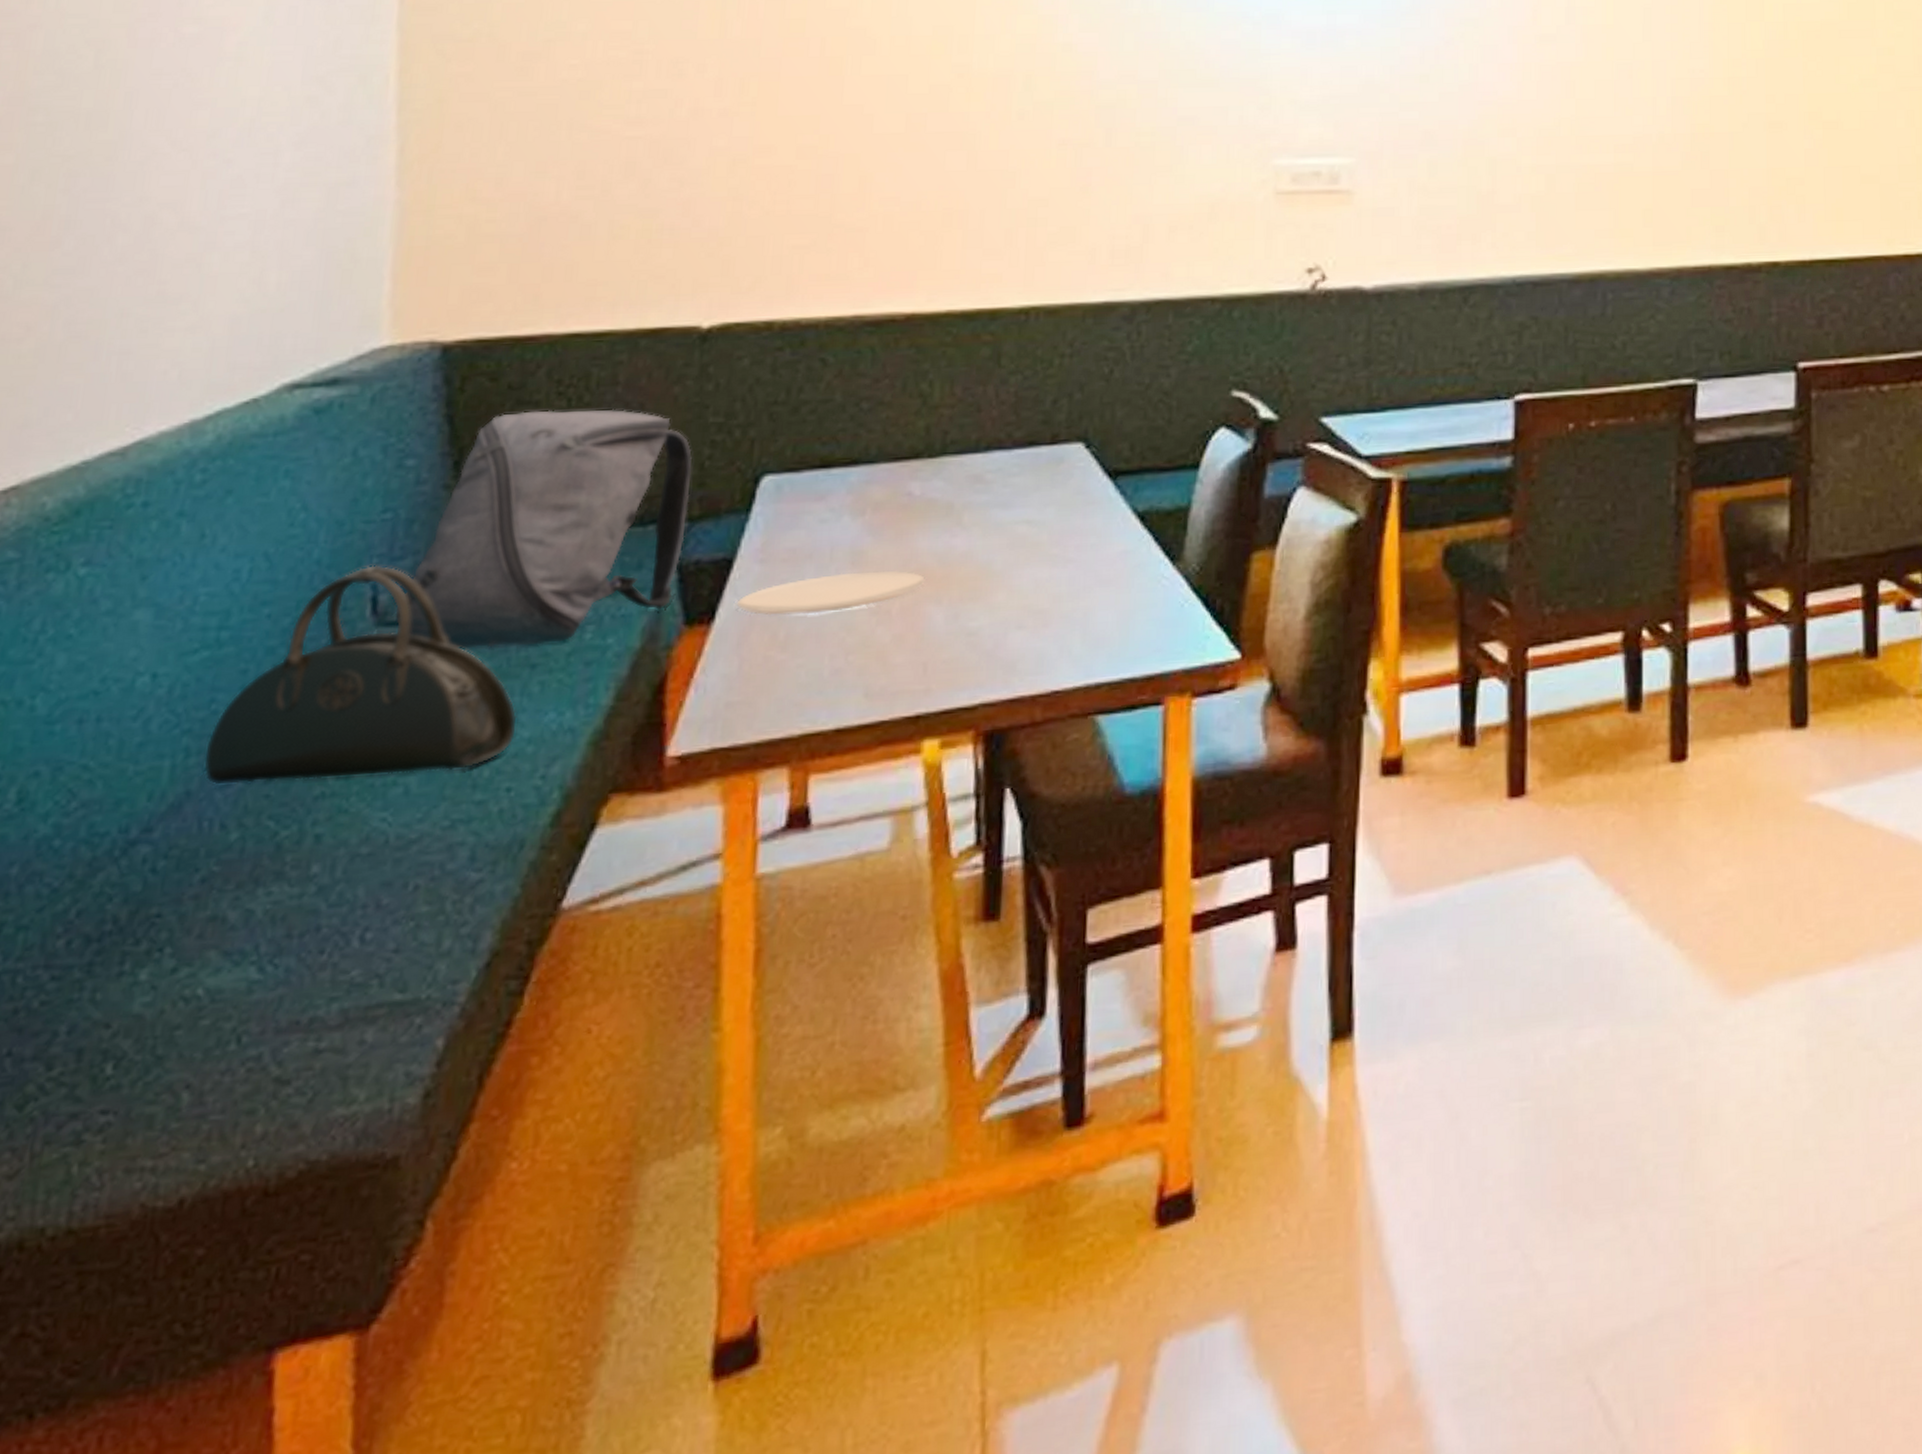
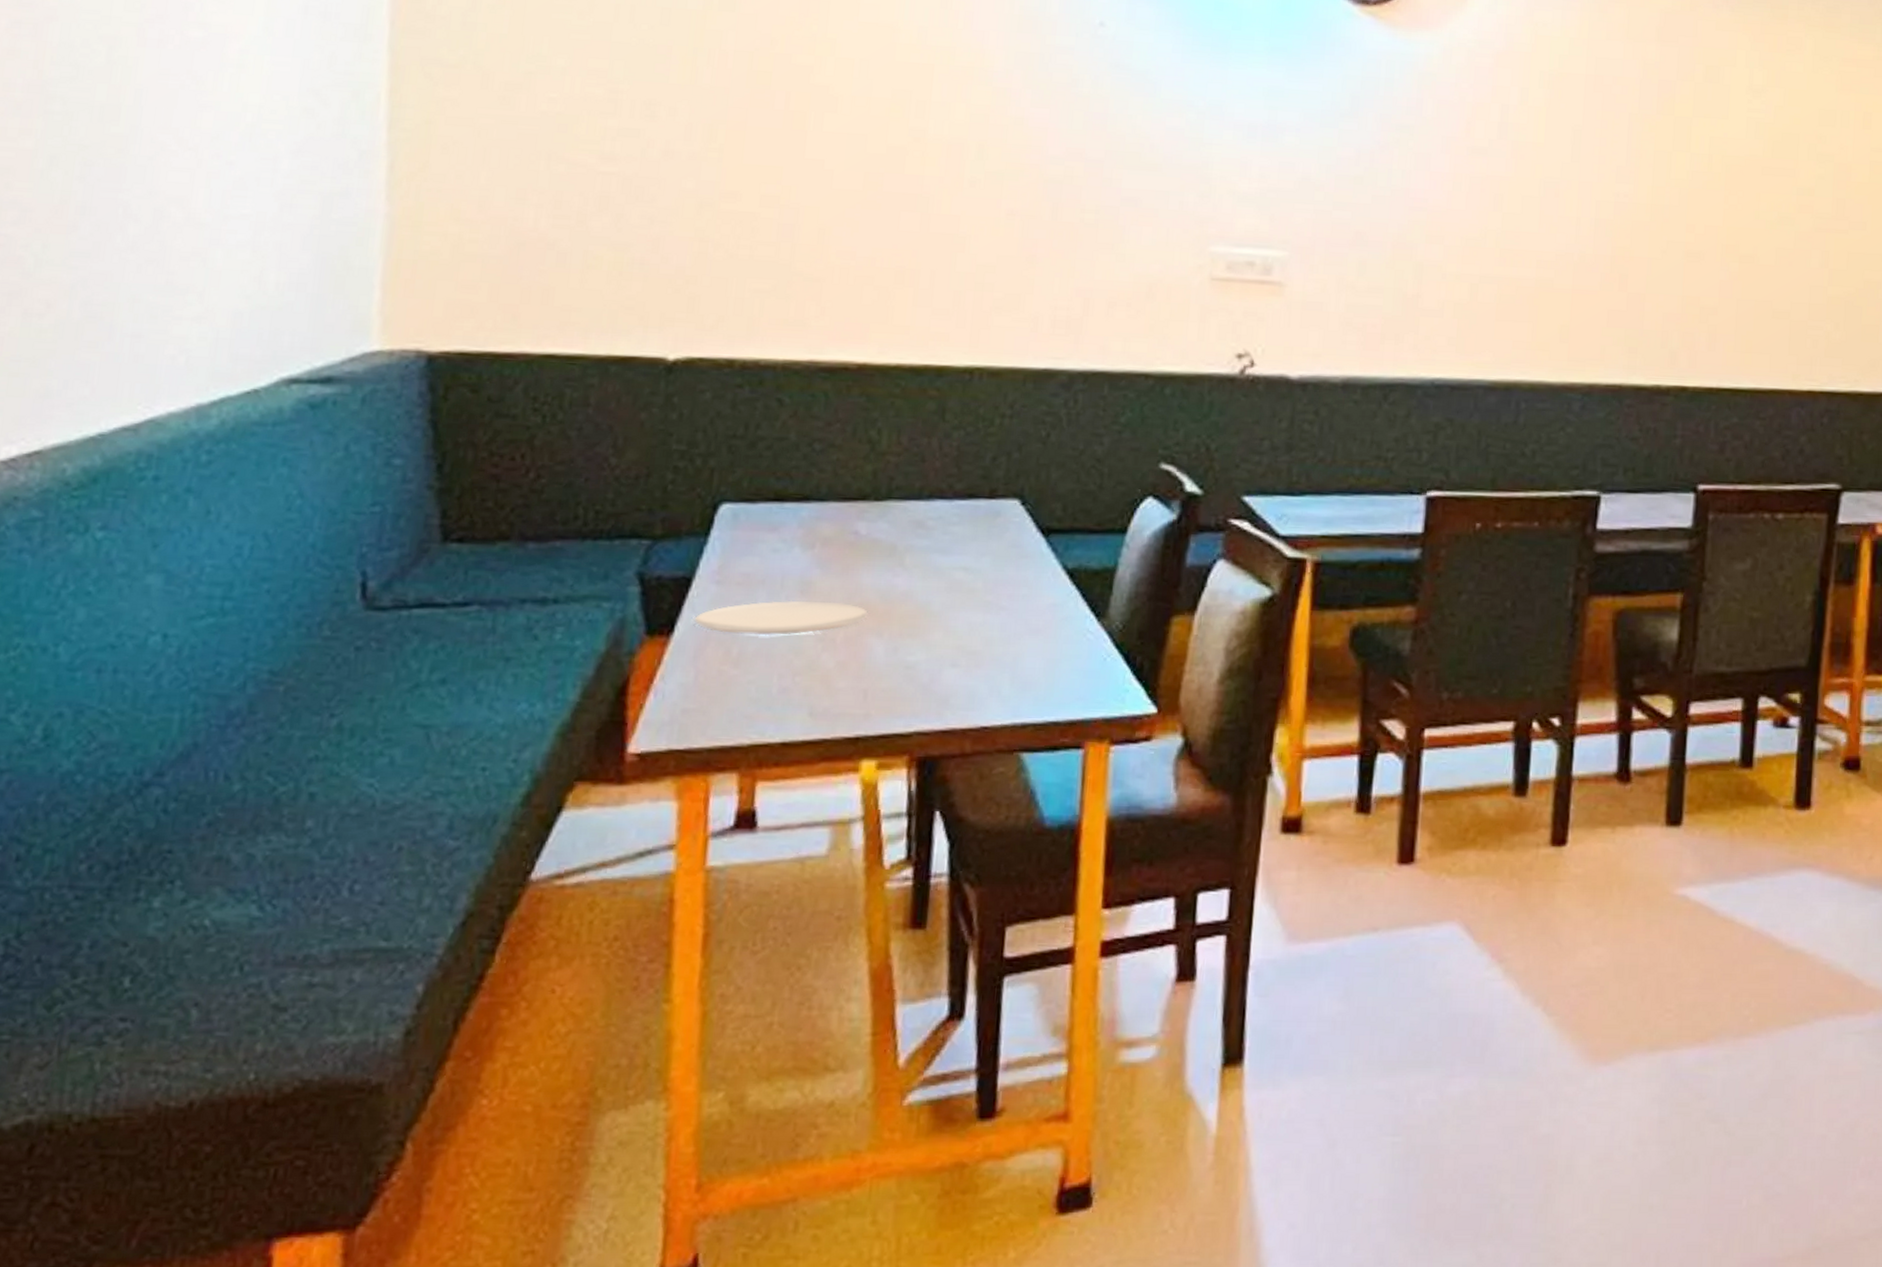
handbag: present [203,565,518,785] -> none [209,553,493,747]
backpack: present [394,409,693,651] -> none [382,423,657,640]

